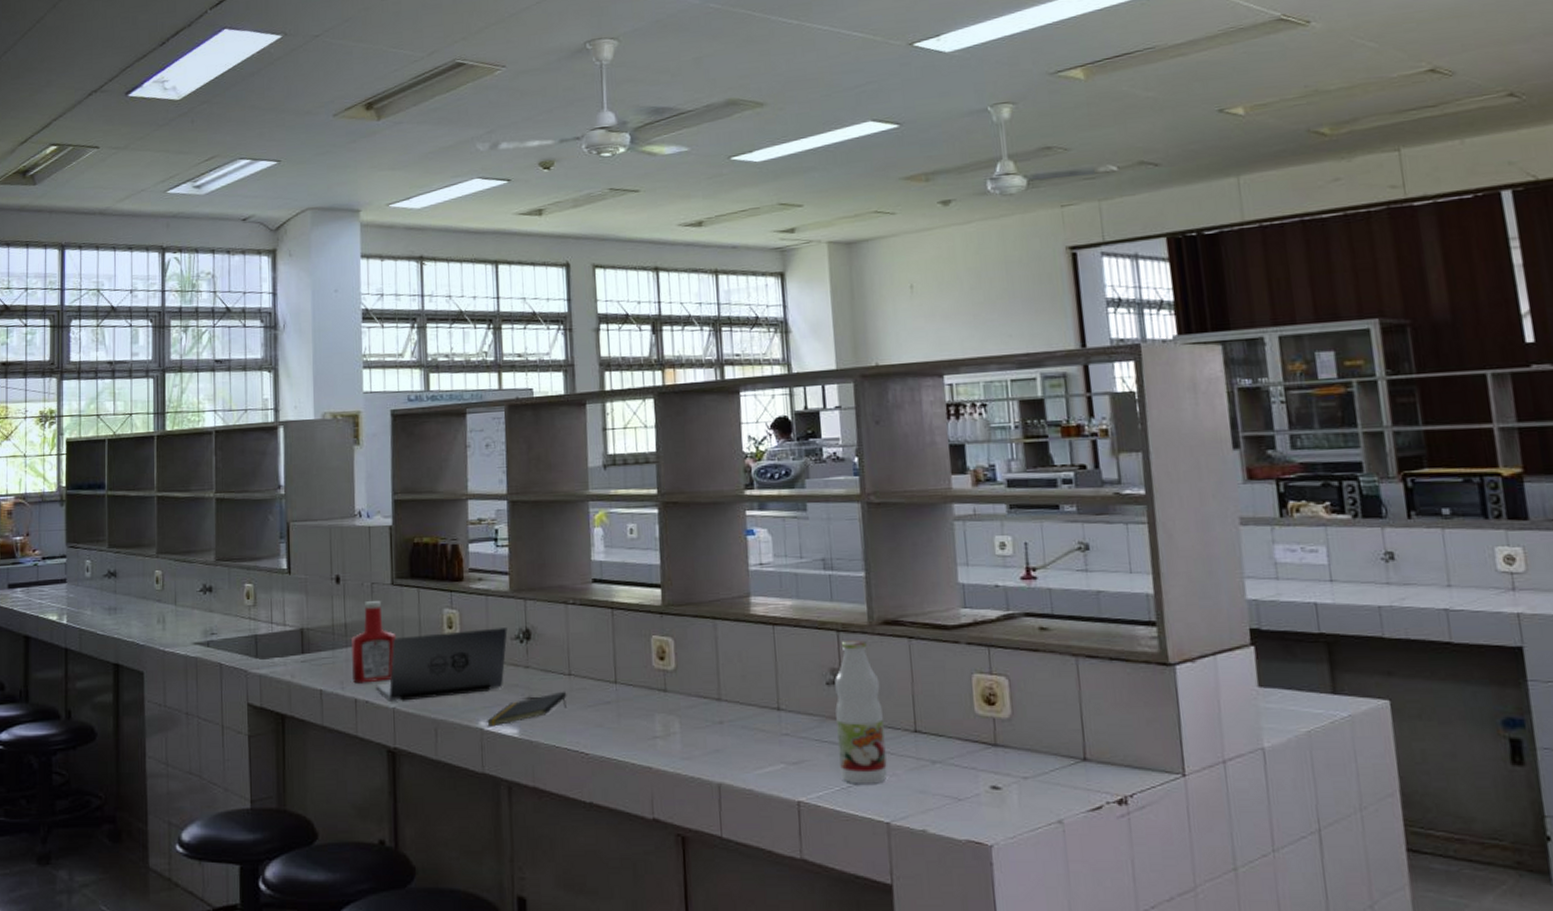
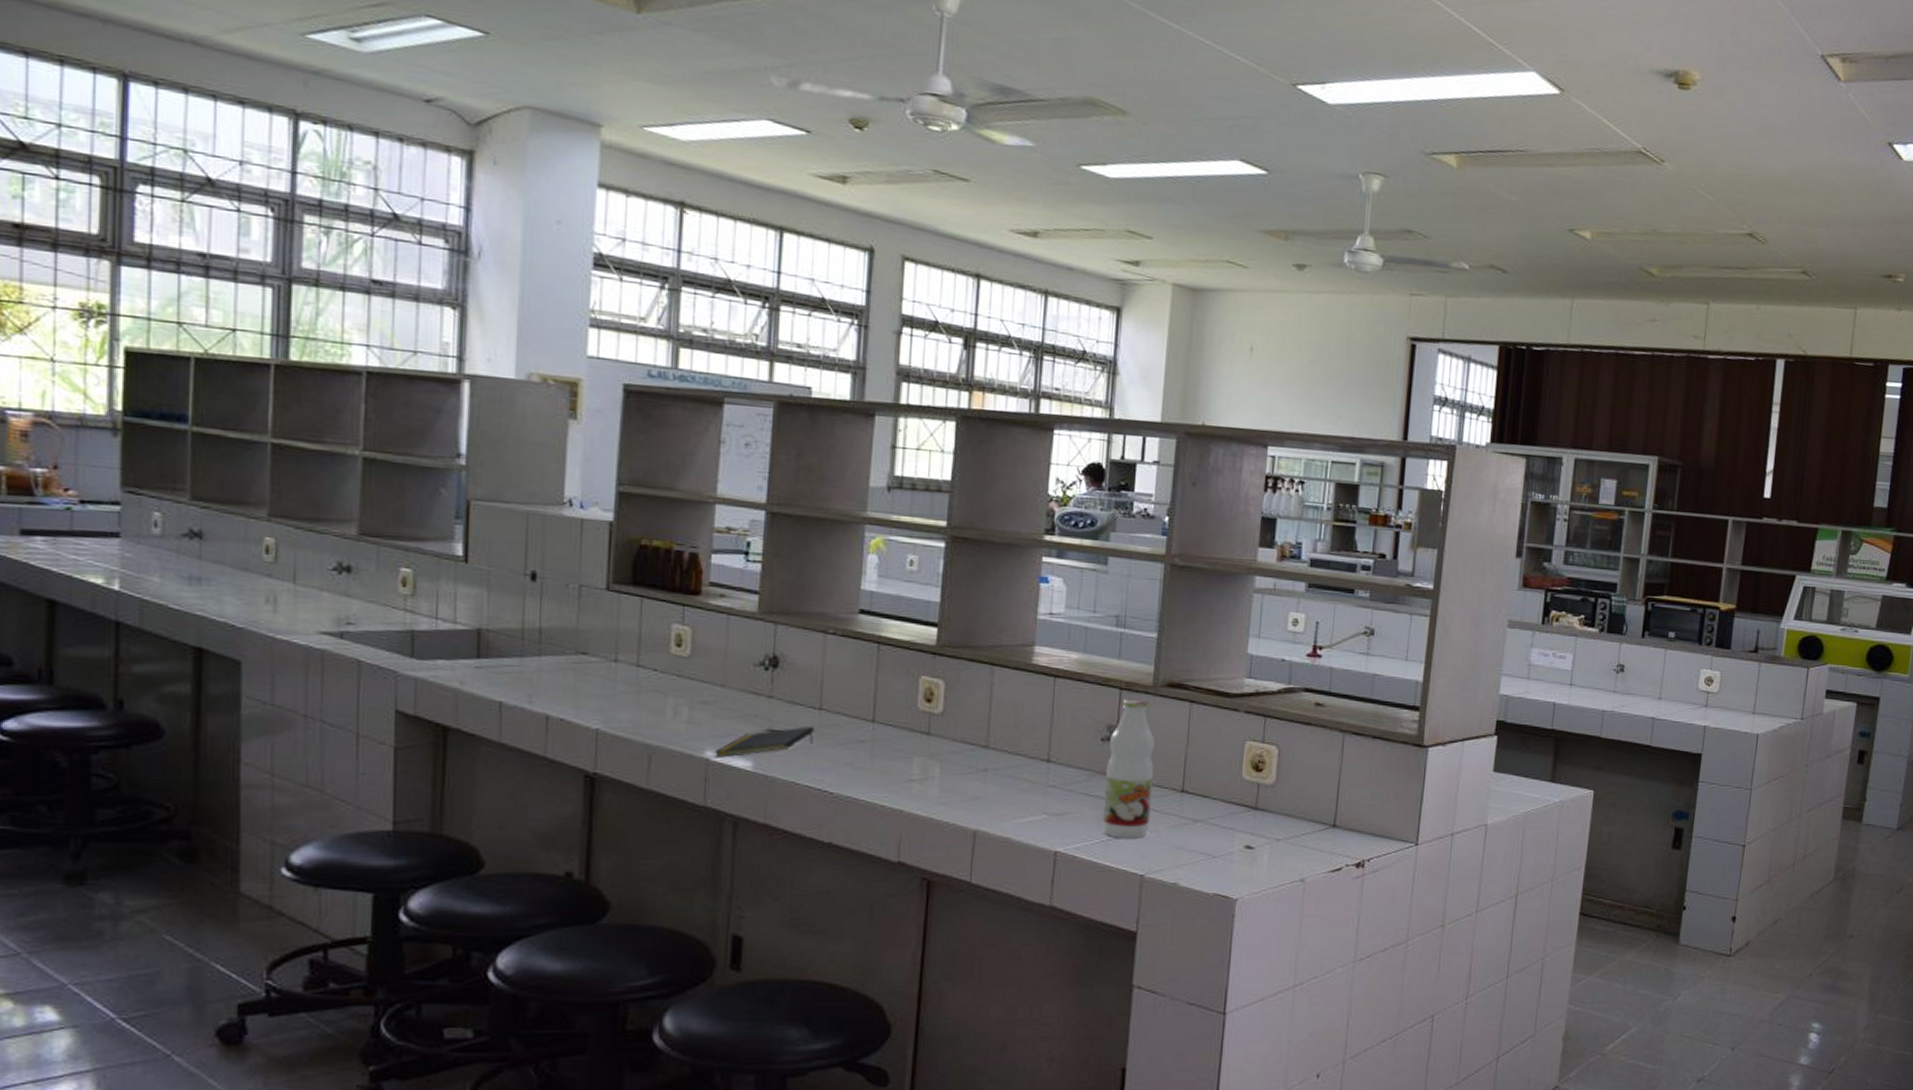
ketchup bottle: present [351,601,396,684] -> none [545,606,607,699]
laptop: present [376,628,508,701] -> none [575,650,751,723]

